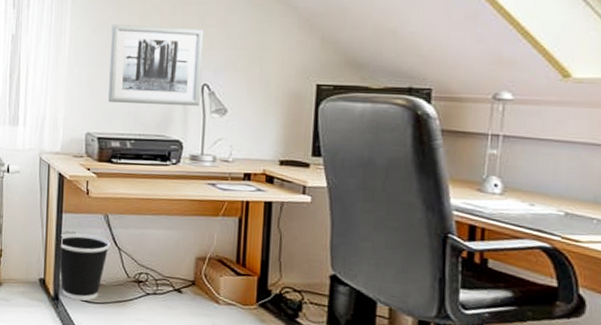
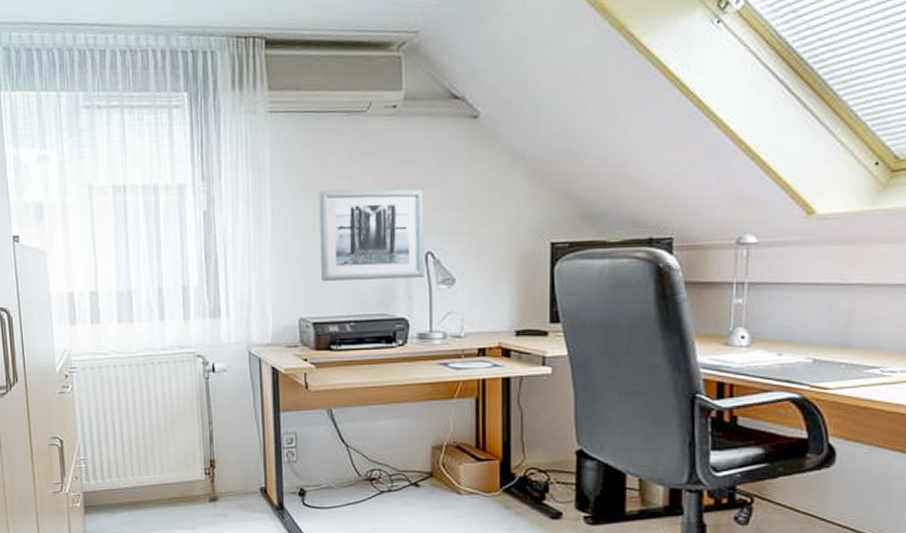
wastebasket: present [58,233,110,301] -> none [279,432,336,507]

